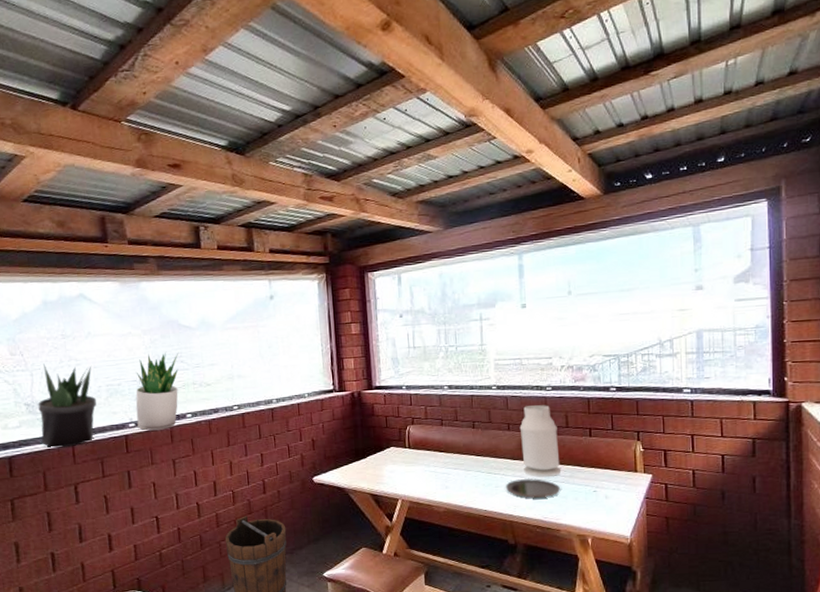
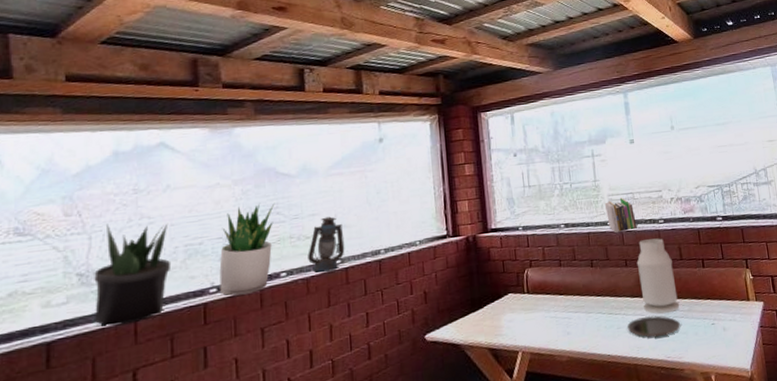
lantern: none [209,367,241,417] -> present [308,216,345,273]
books: none [490,363,523,398] -> present [604,197,637,234]

